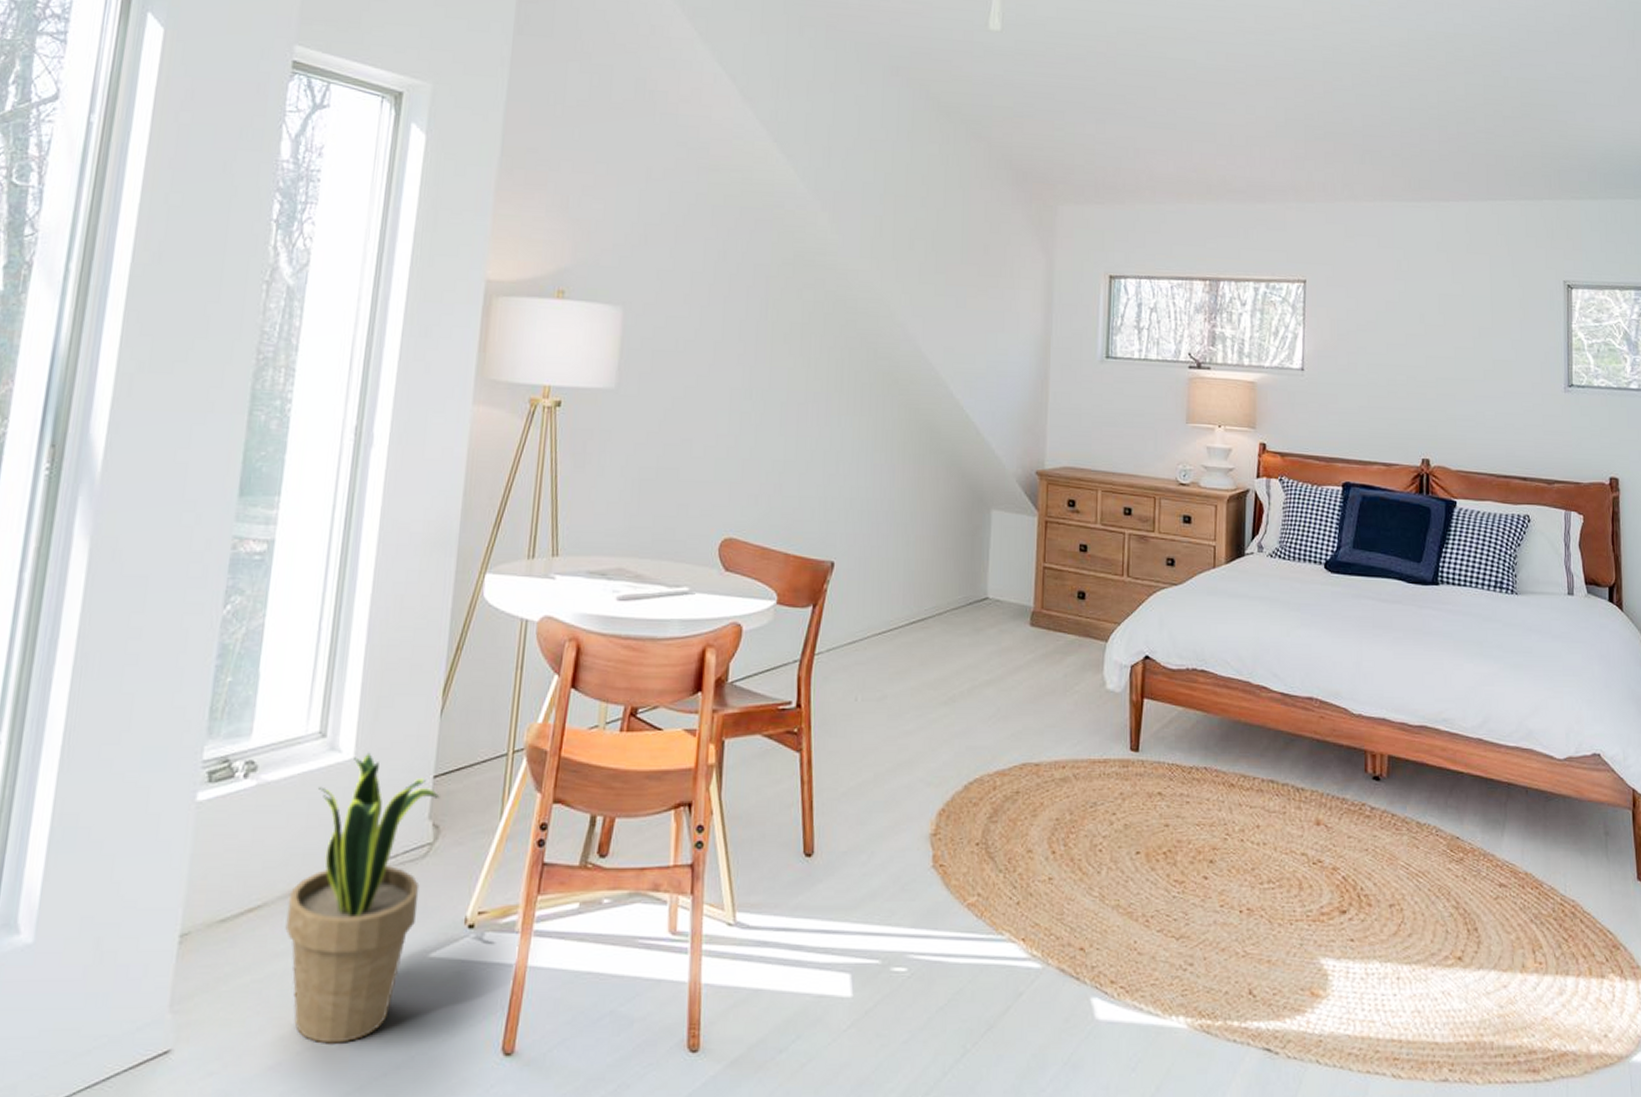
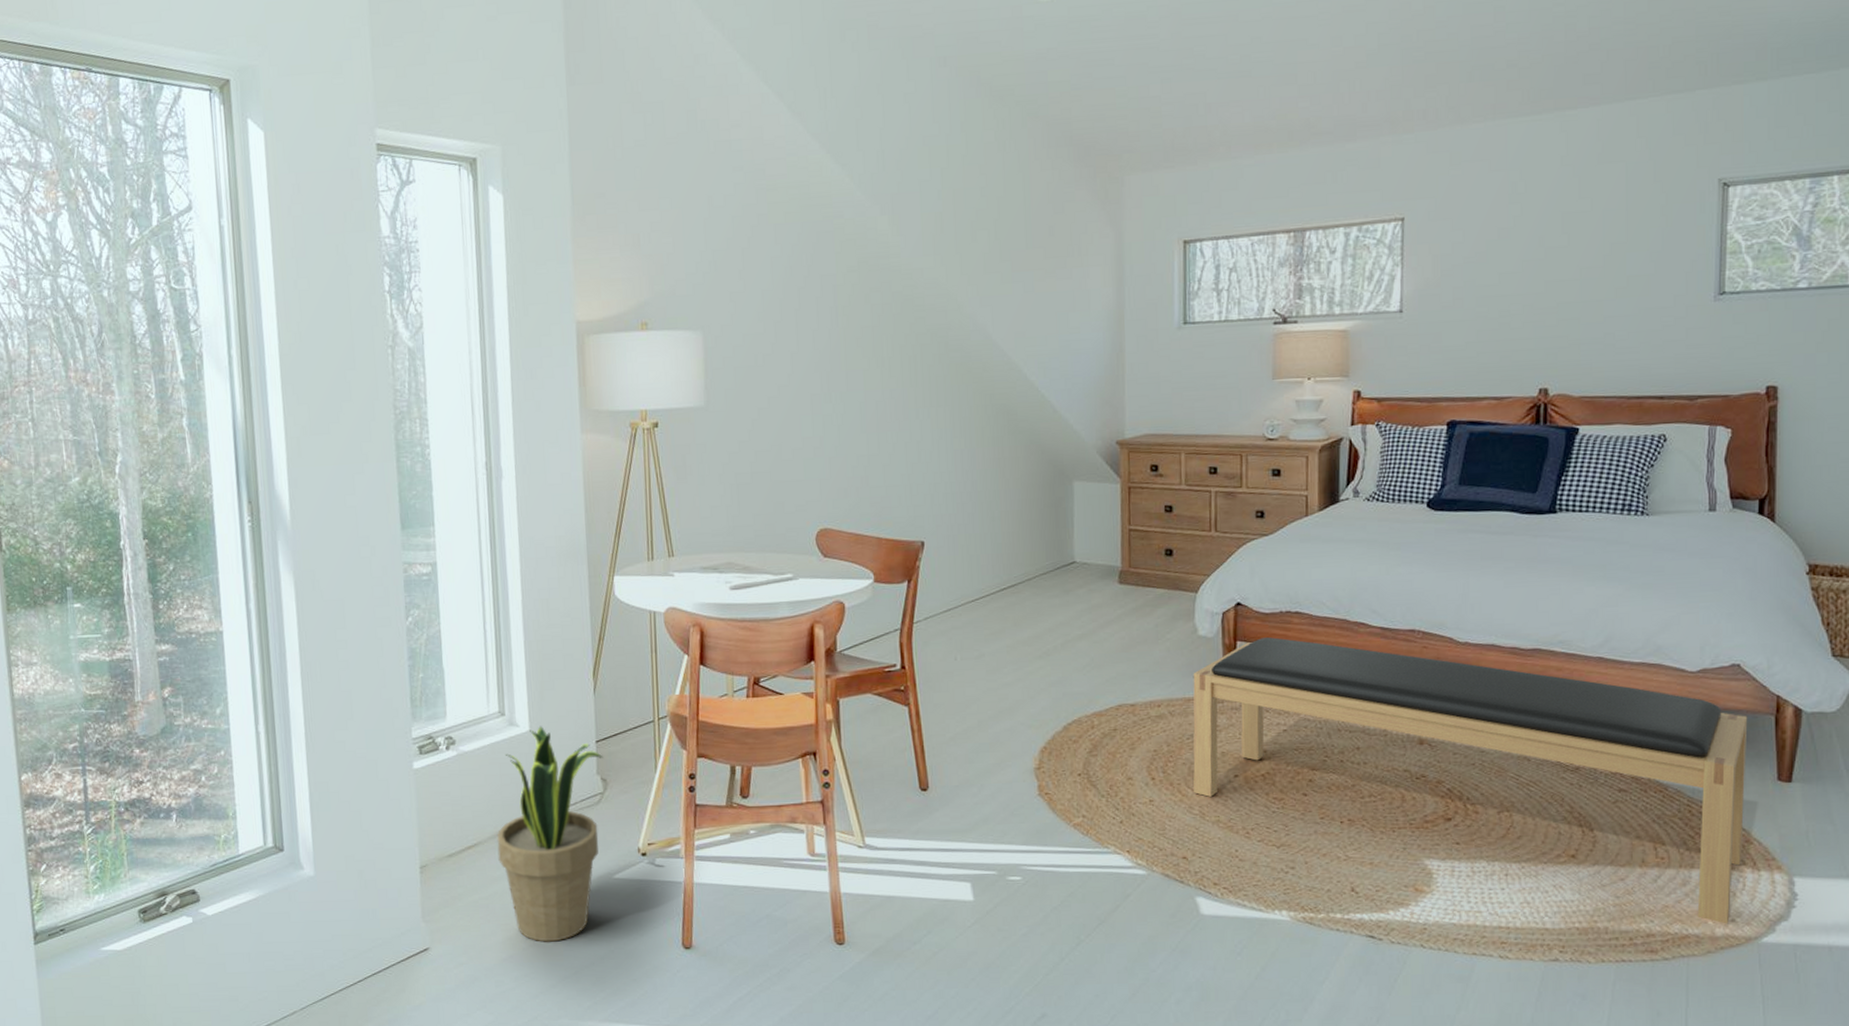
bench: none [1095,695,1611,1040] -> present [1193,636,1748,924]

